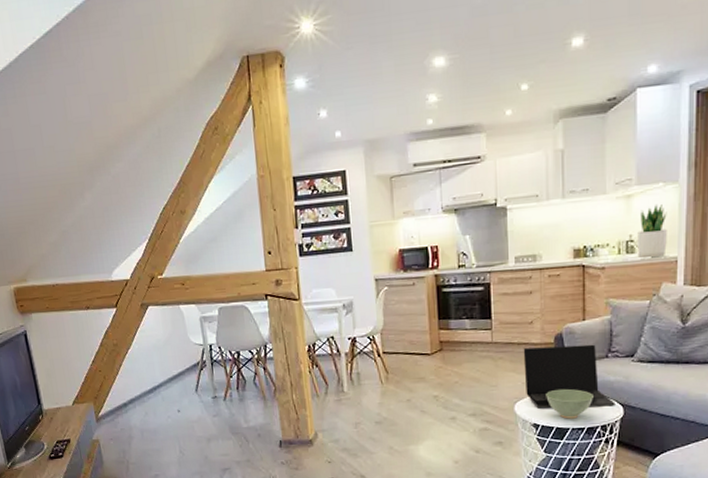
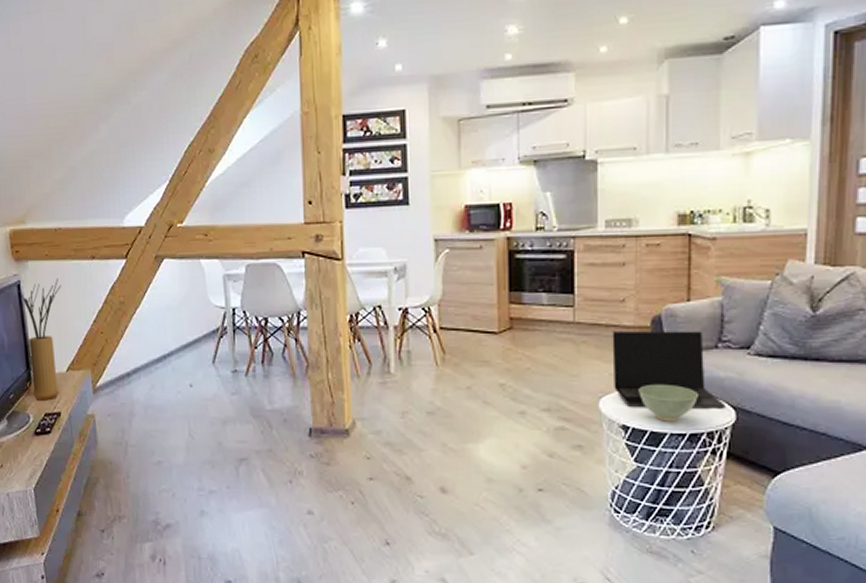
vase: none [25,327,67,432] -> present [18,278,61,402]
planter: present [637,203,667,259] -> none [757,164,795,229]

